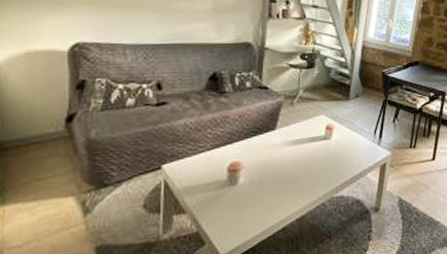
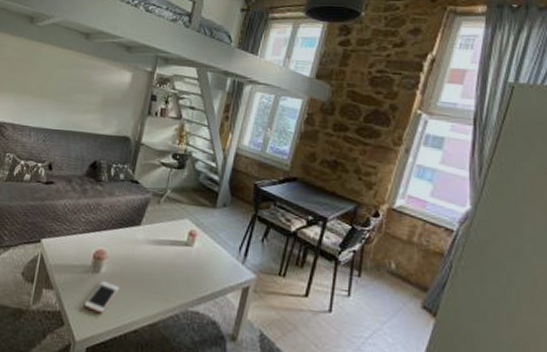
cell phone: none [224,191,262,223] -> present [84,281,120,314]

